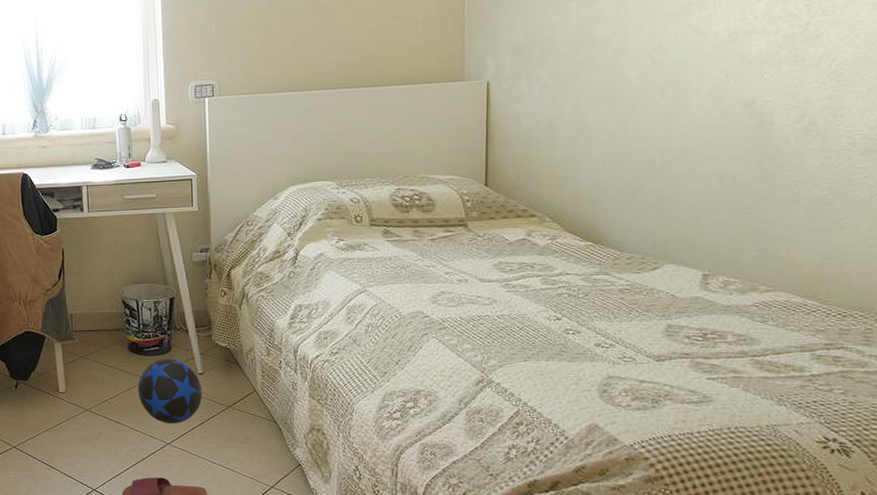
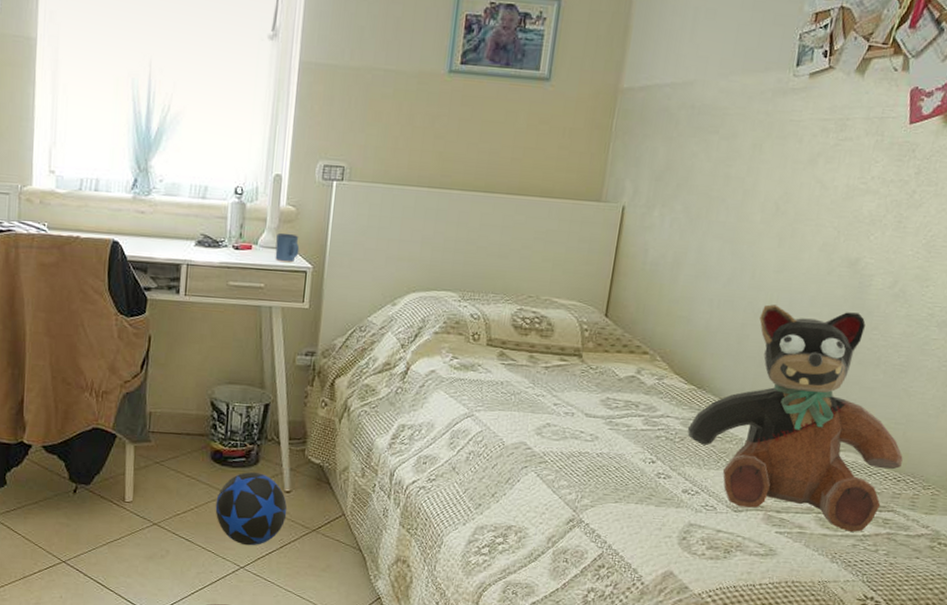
mug: none [161,148,183,174] -> present [275,232,300,263]
stuffed animal: none [590,152,845,372] -> present [687,304,903,532]

